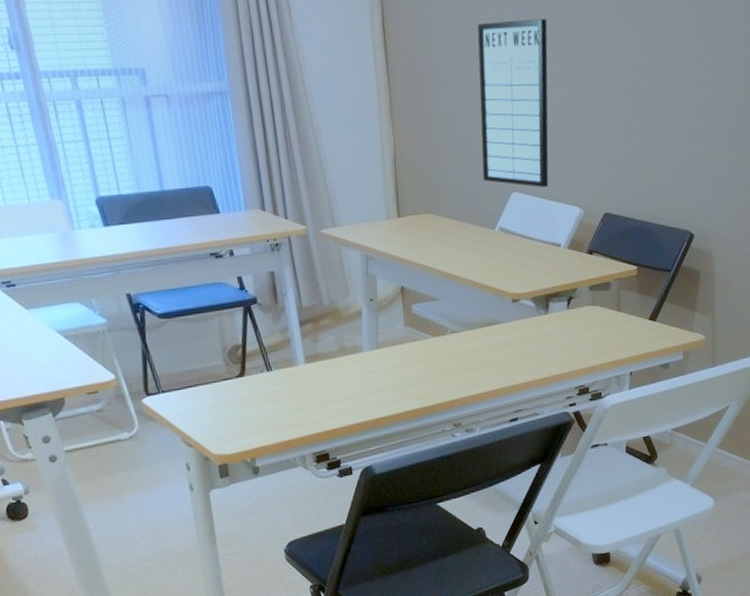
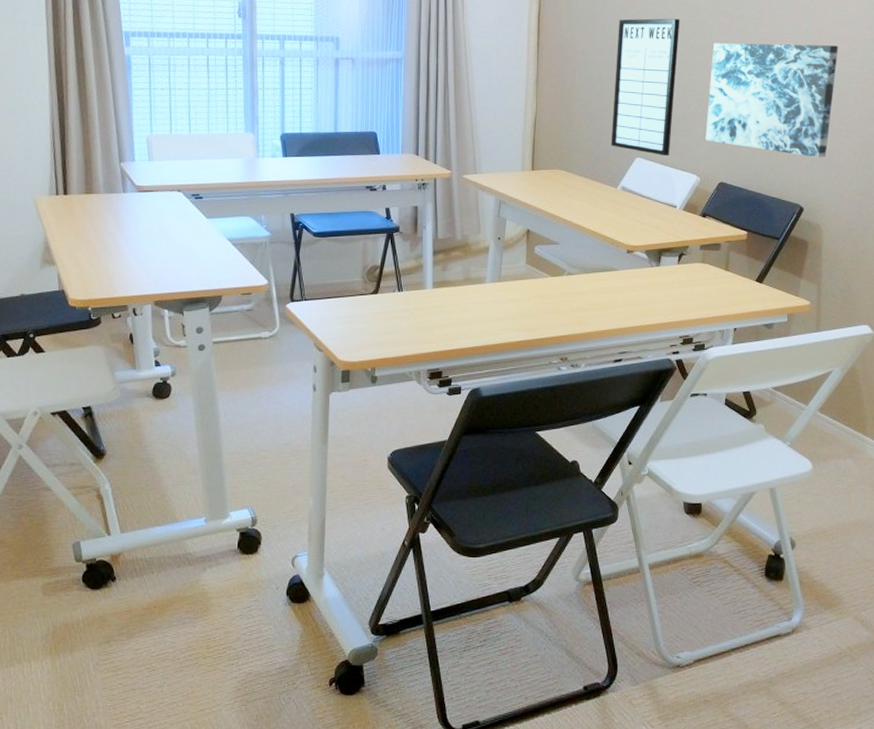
wall art: none [585,41,723,176] -> present [705,43,838,158]

